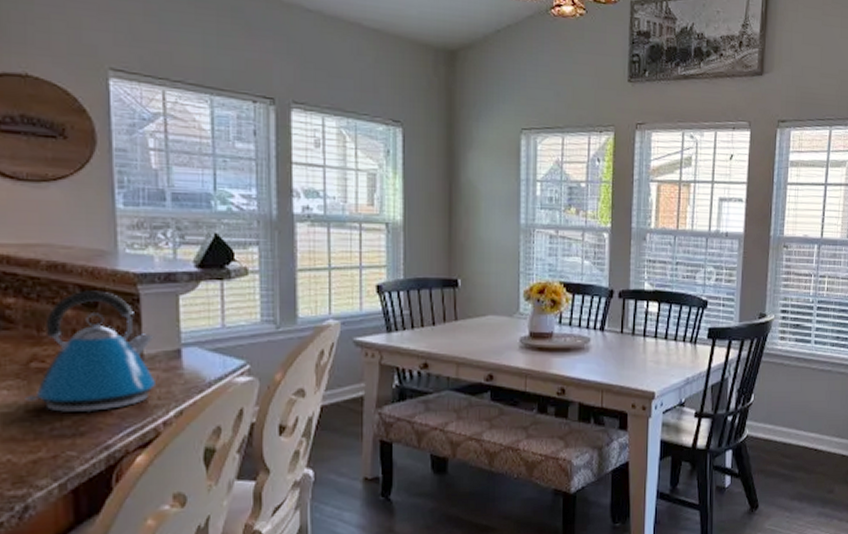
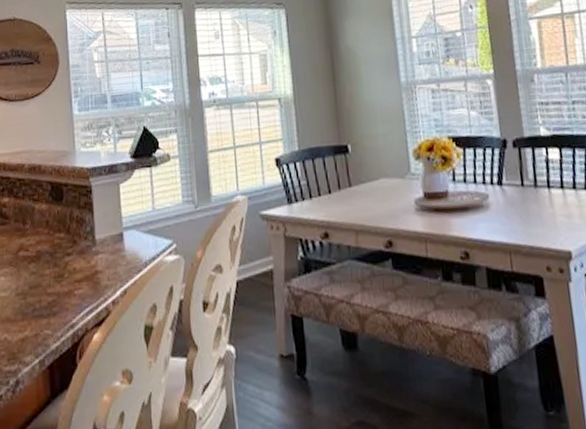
kettle: present [25,290,155,413] -> none [16,185,105,295]

